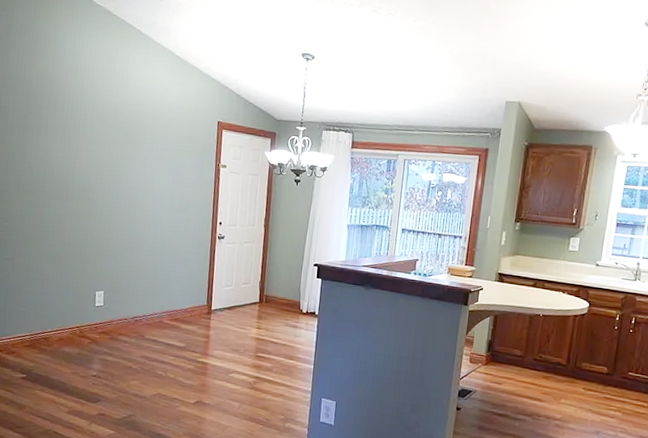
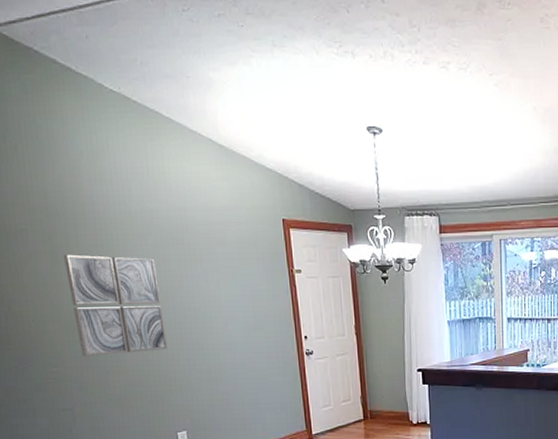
wall art: none [30,130,106,219] -> present [64,254,167,357]

